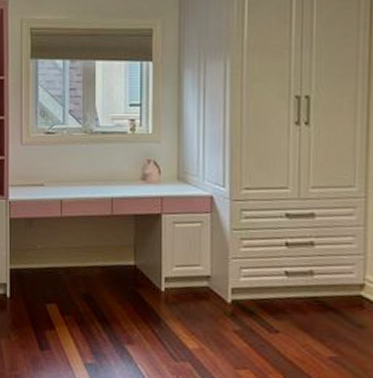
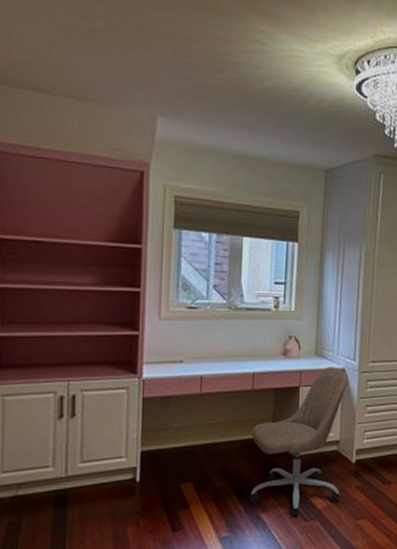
office chair: none [113,194,218,355] -> present [249,367,349,517]

